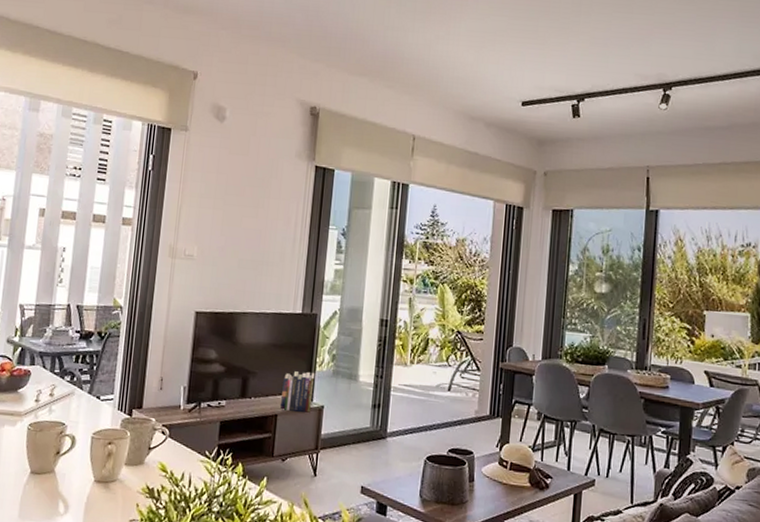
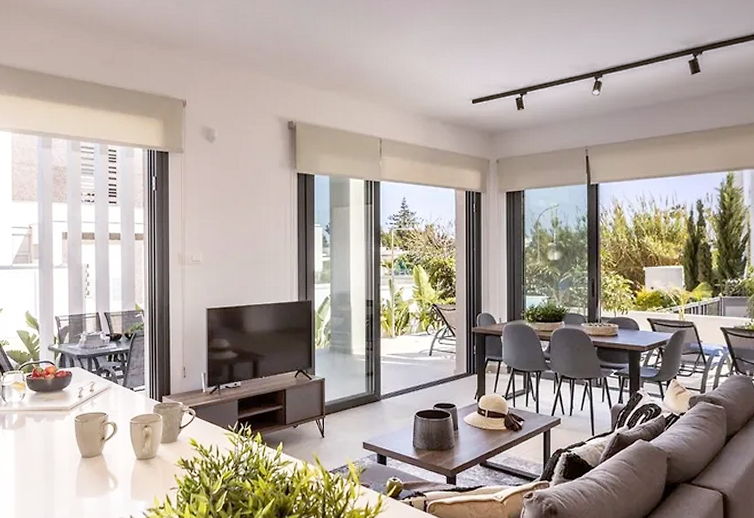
books: present [280,371,315,413] -> none [288,351,315,385]

